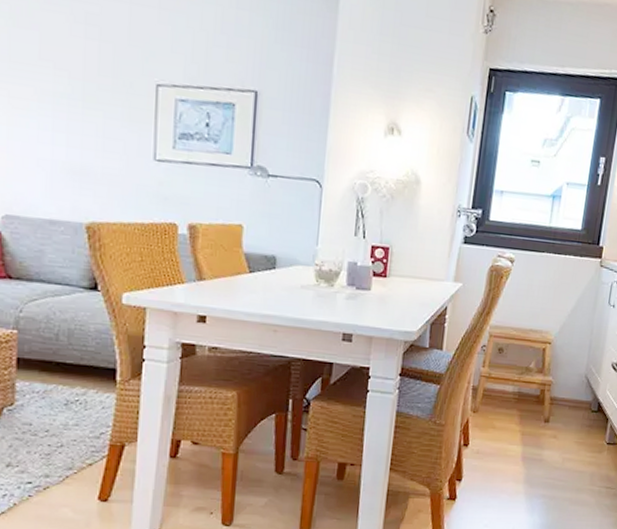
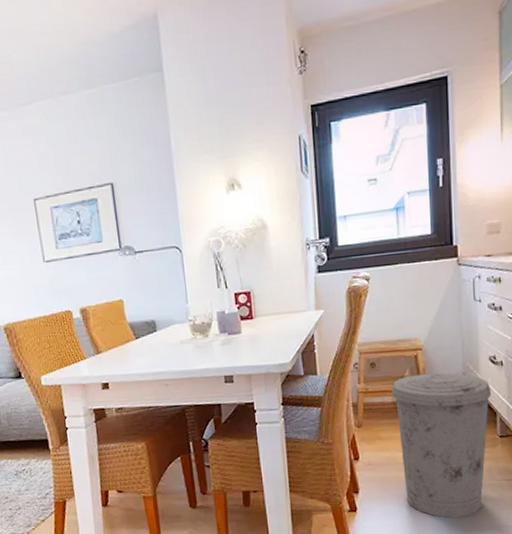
trash can: none [508,367,608,520] -> present [391,372,492,518]

